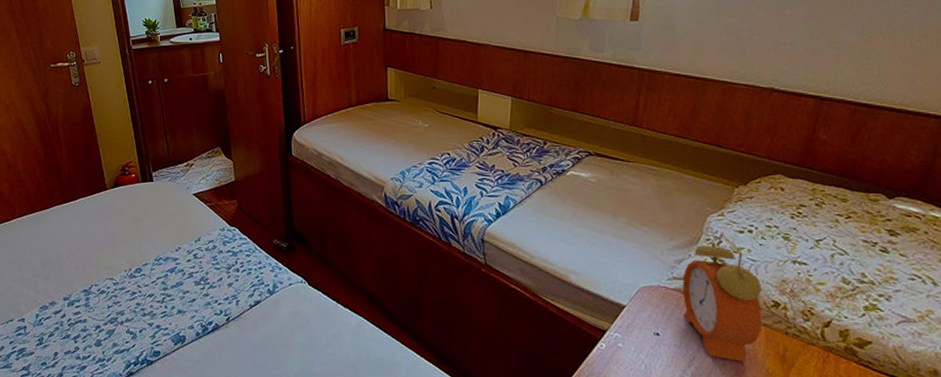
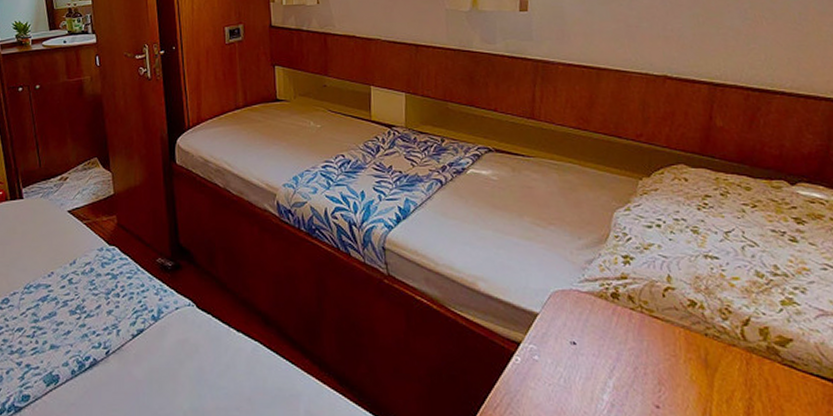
alarm clock: present [682,233,763,363] -> none [594,229,681,370]

